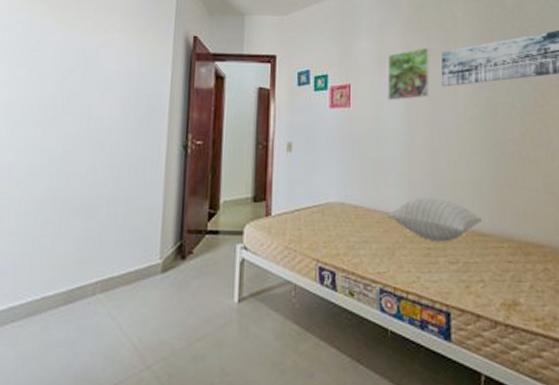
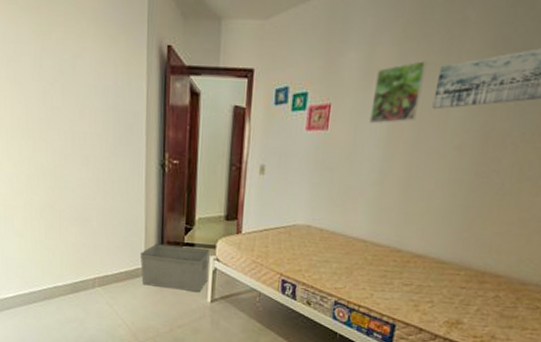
storage bin: none [154,234,236,290] -> present [139,244,210,292]
pillow: present [387,197,483,242] -> none [351,224,445,267]

